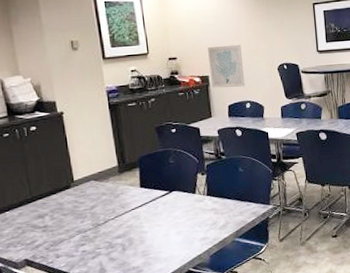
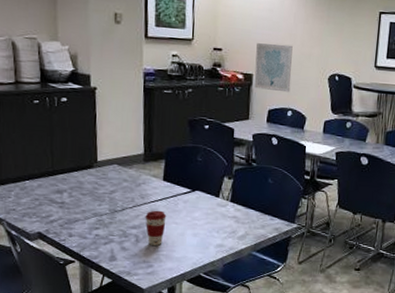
coffee cup: none [128,216,149,251] -> present [145,210,167,246]

